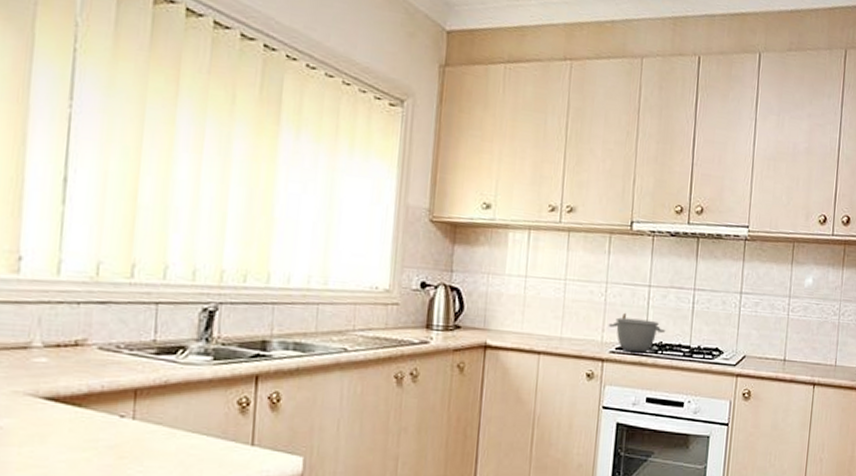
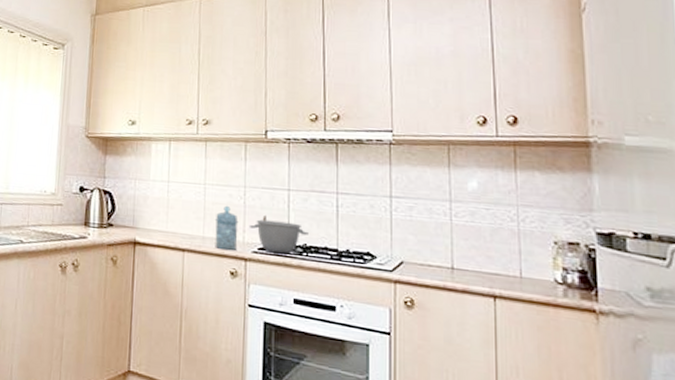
canister: none [572,303,598,351] -> present [214,205,239,250]

